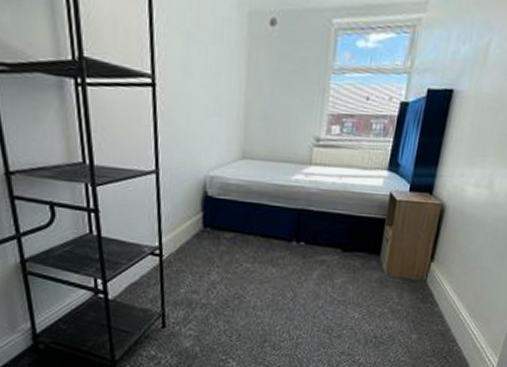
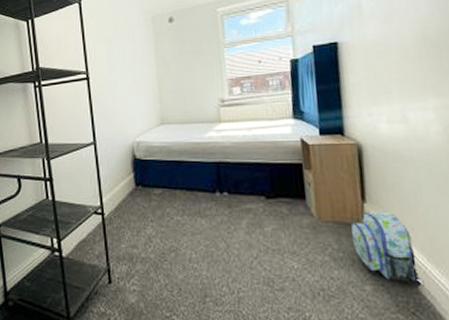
backpack: none [412,271,462,338] -> present [351,213,425,289]

